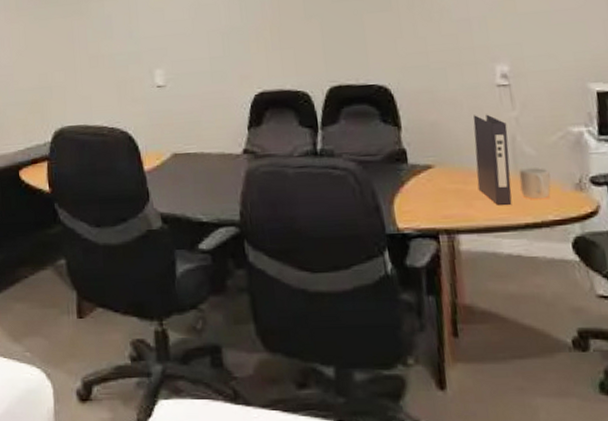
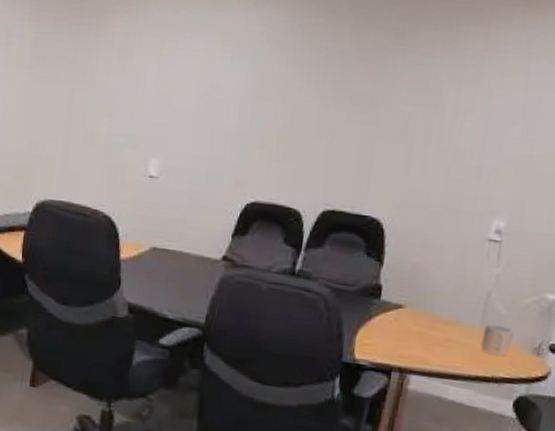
binder: present [473,114,512,205] -> none [441,264,487,356]

